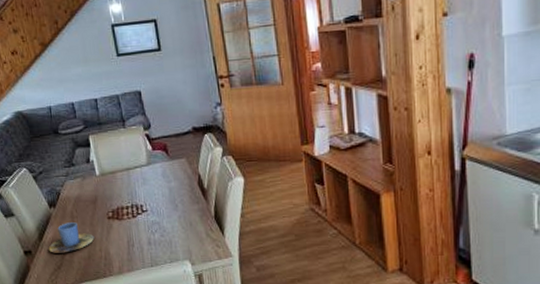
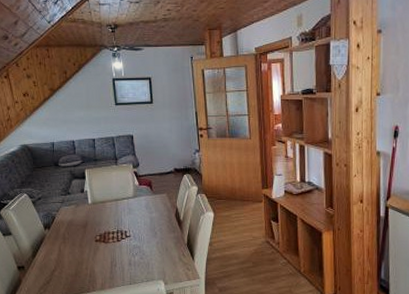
cup: present [48,222,95,253] -> none [40,243,82,270]

